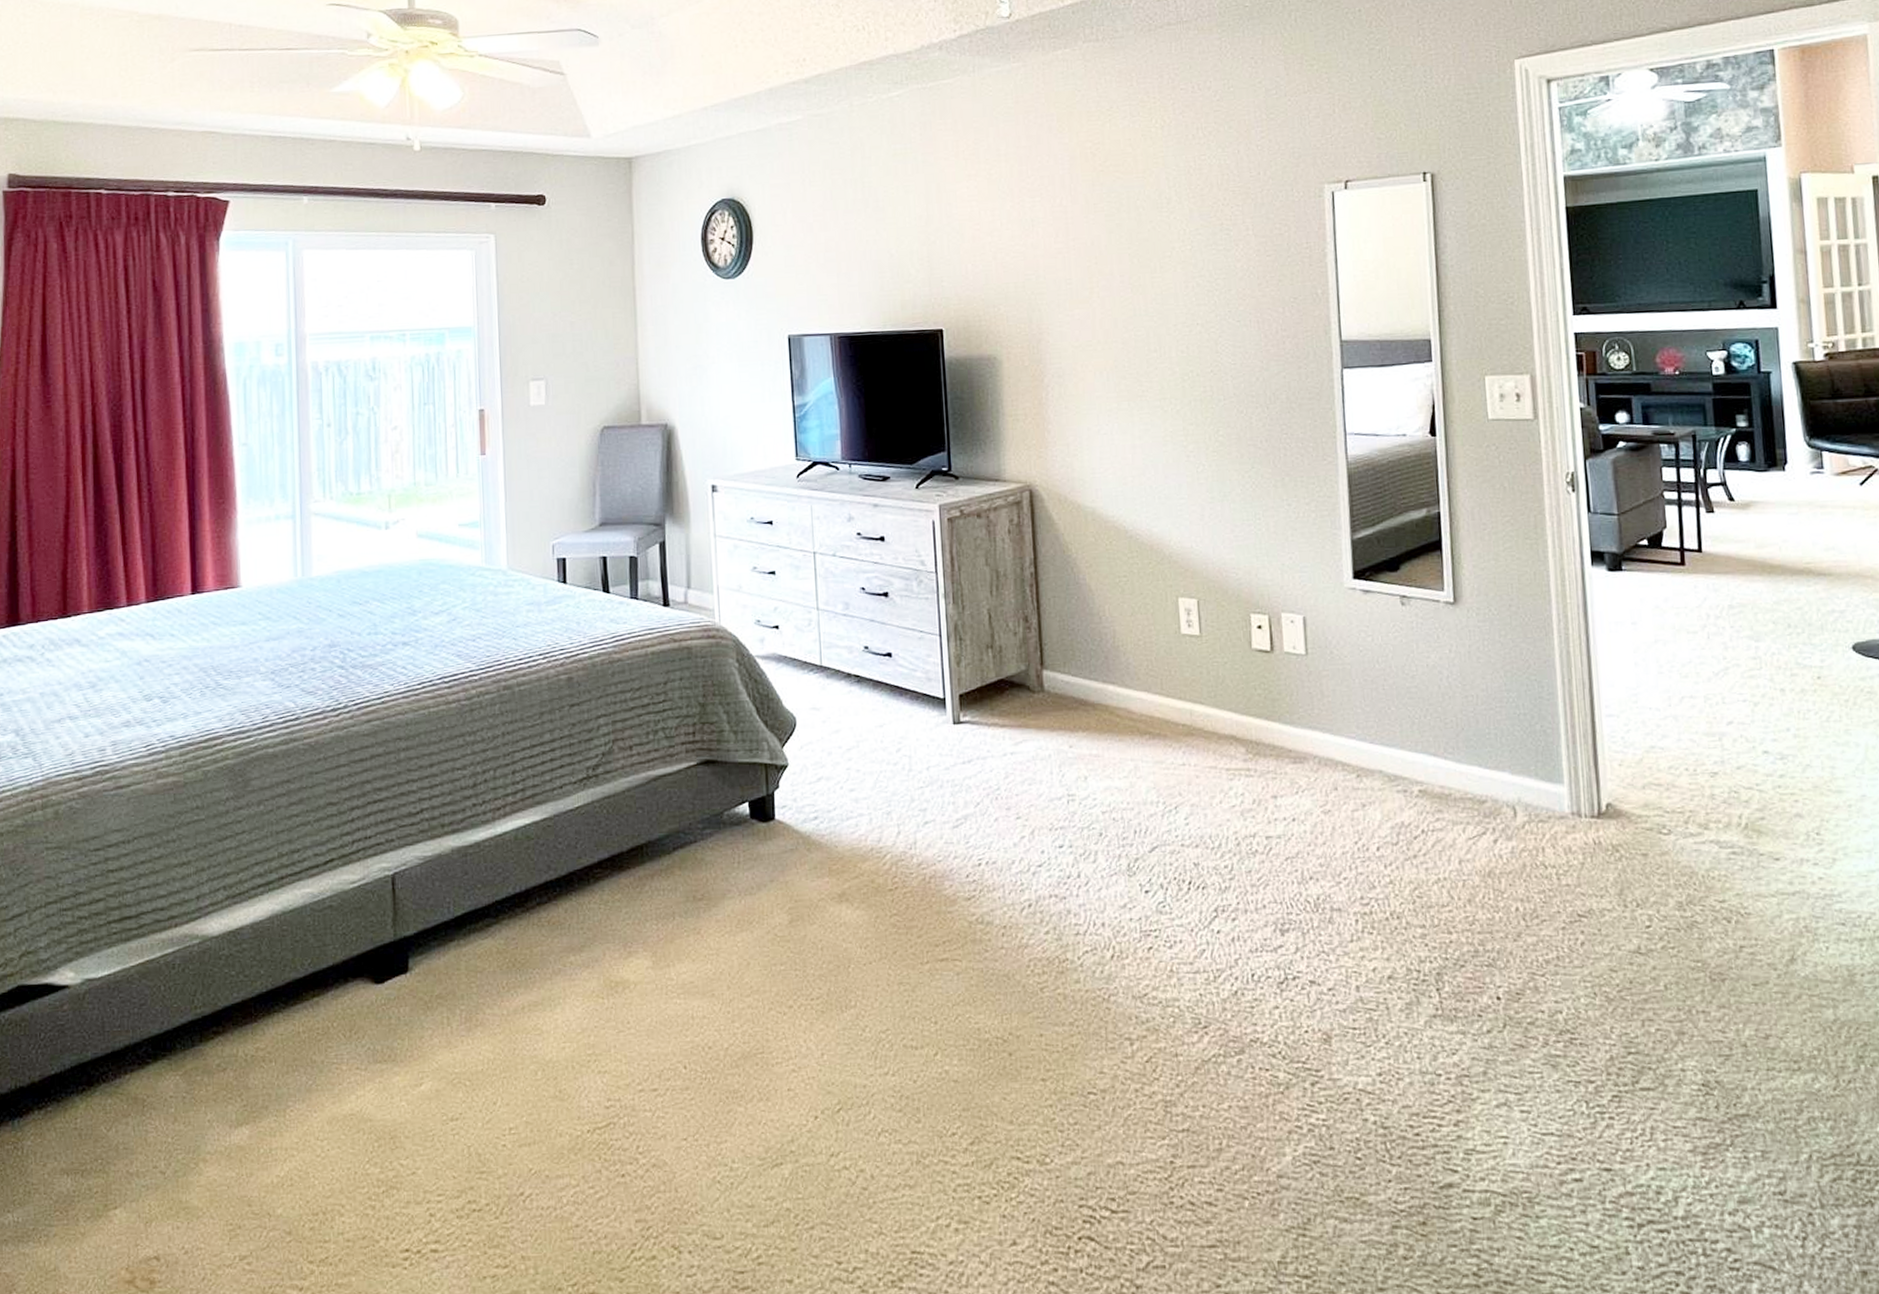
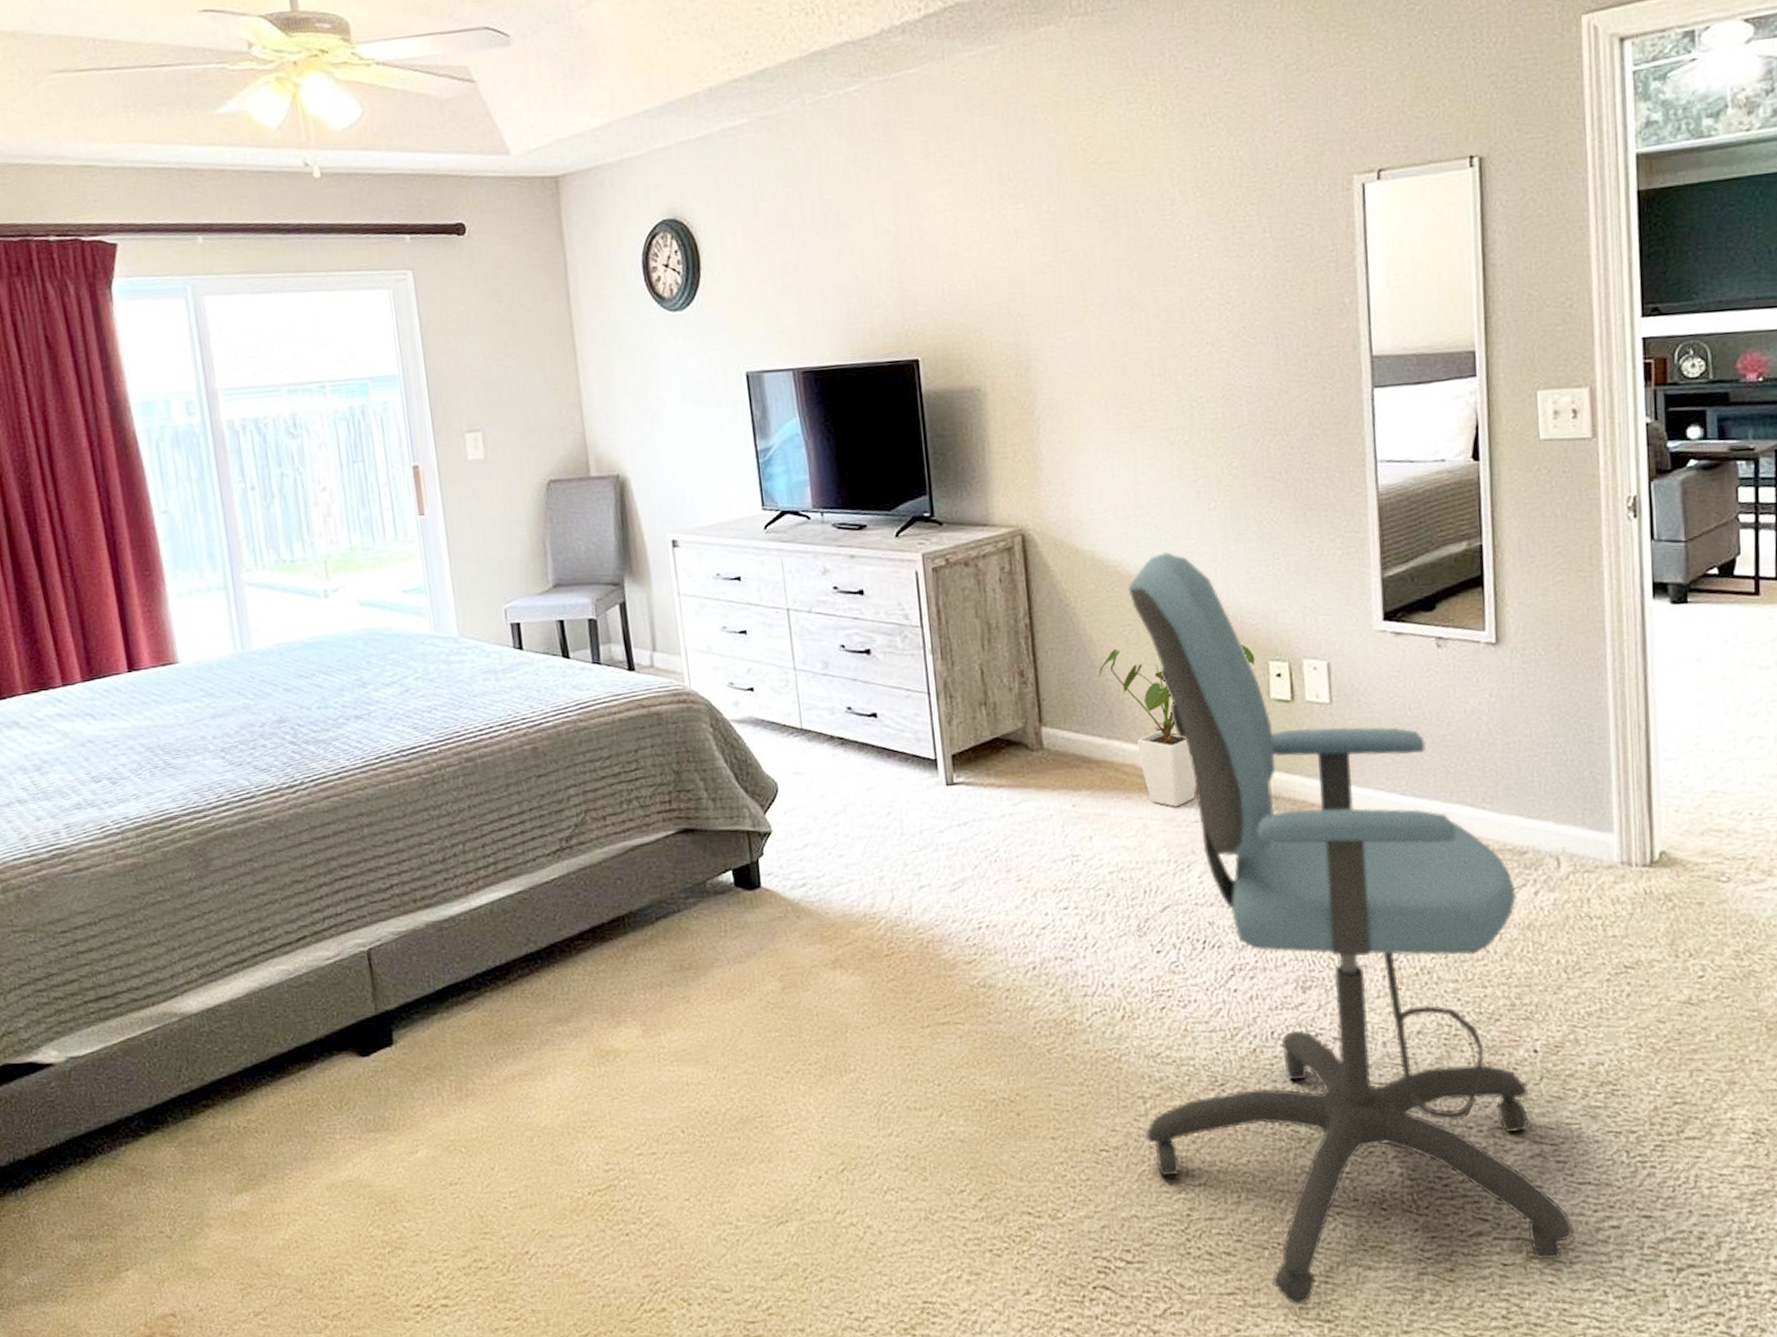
house plant: none [1096,598,1239,750] -> present [1098,645,1256,807]
office chair: none [1124,510,1539,1259] -> present [1128,552,1574,1305]

